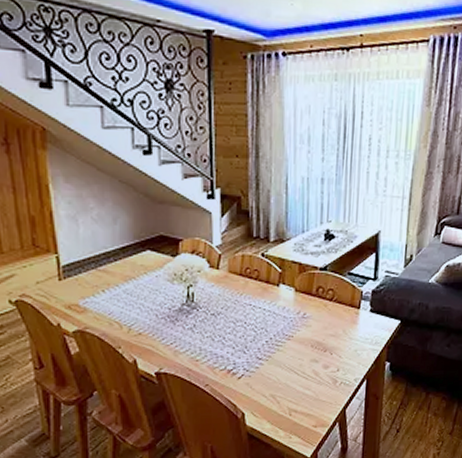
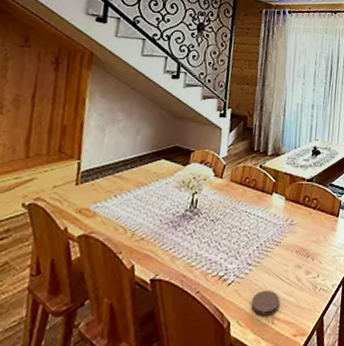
coaster: none [265,384,297,408] -> present [251,291,280,316]

